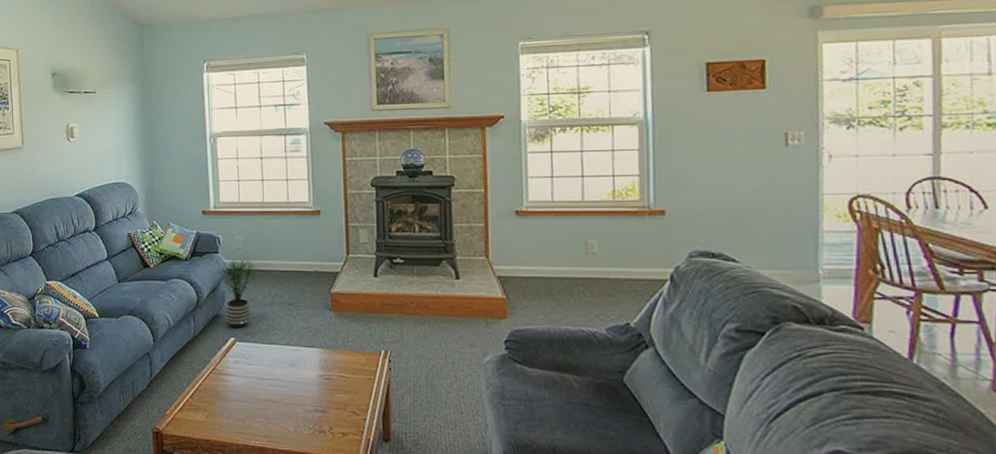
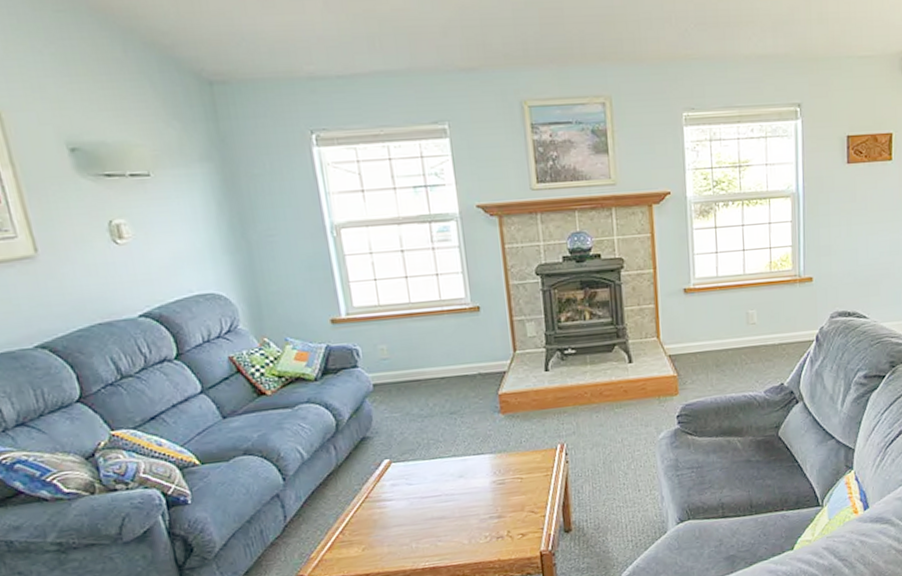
potted plant: present [217,259,261,329] -> none [358,370,415,449]

